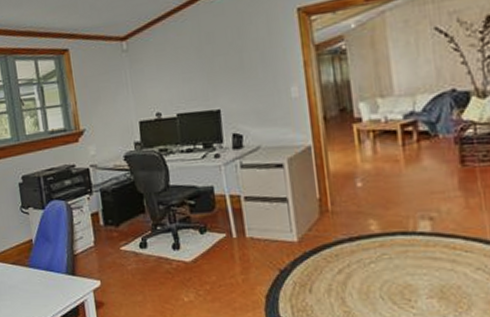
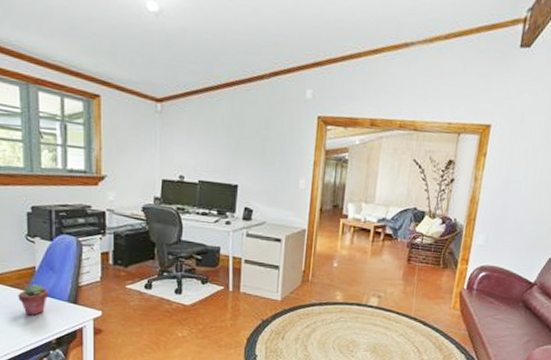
potted succulent: none [20,258,48,294] -> present [18,283,49,316]

